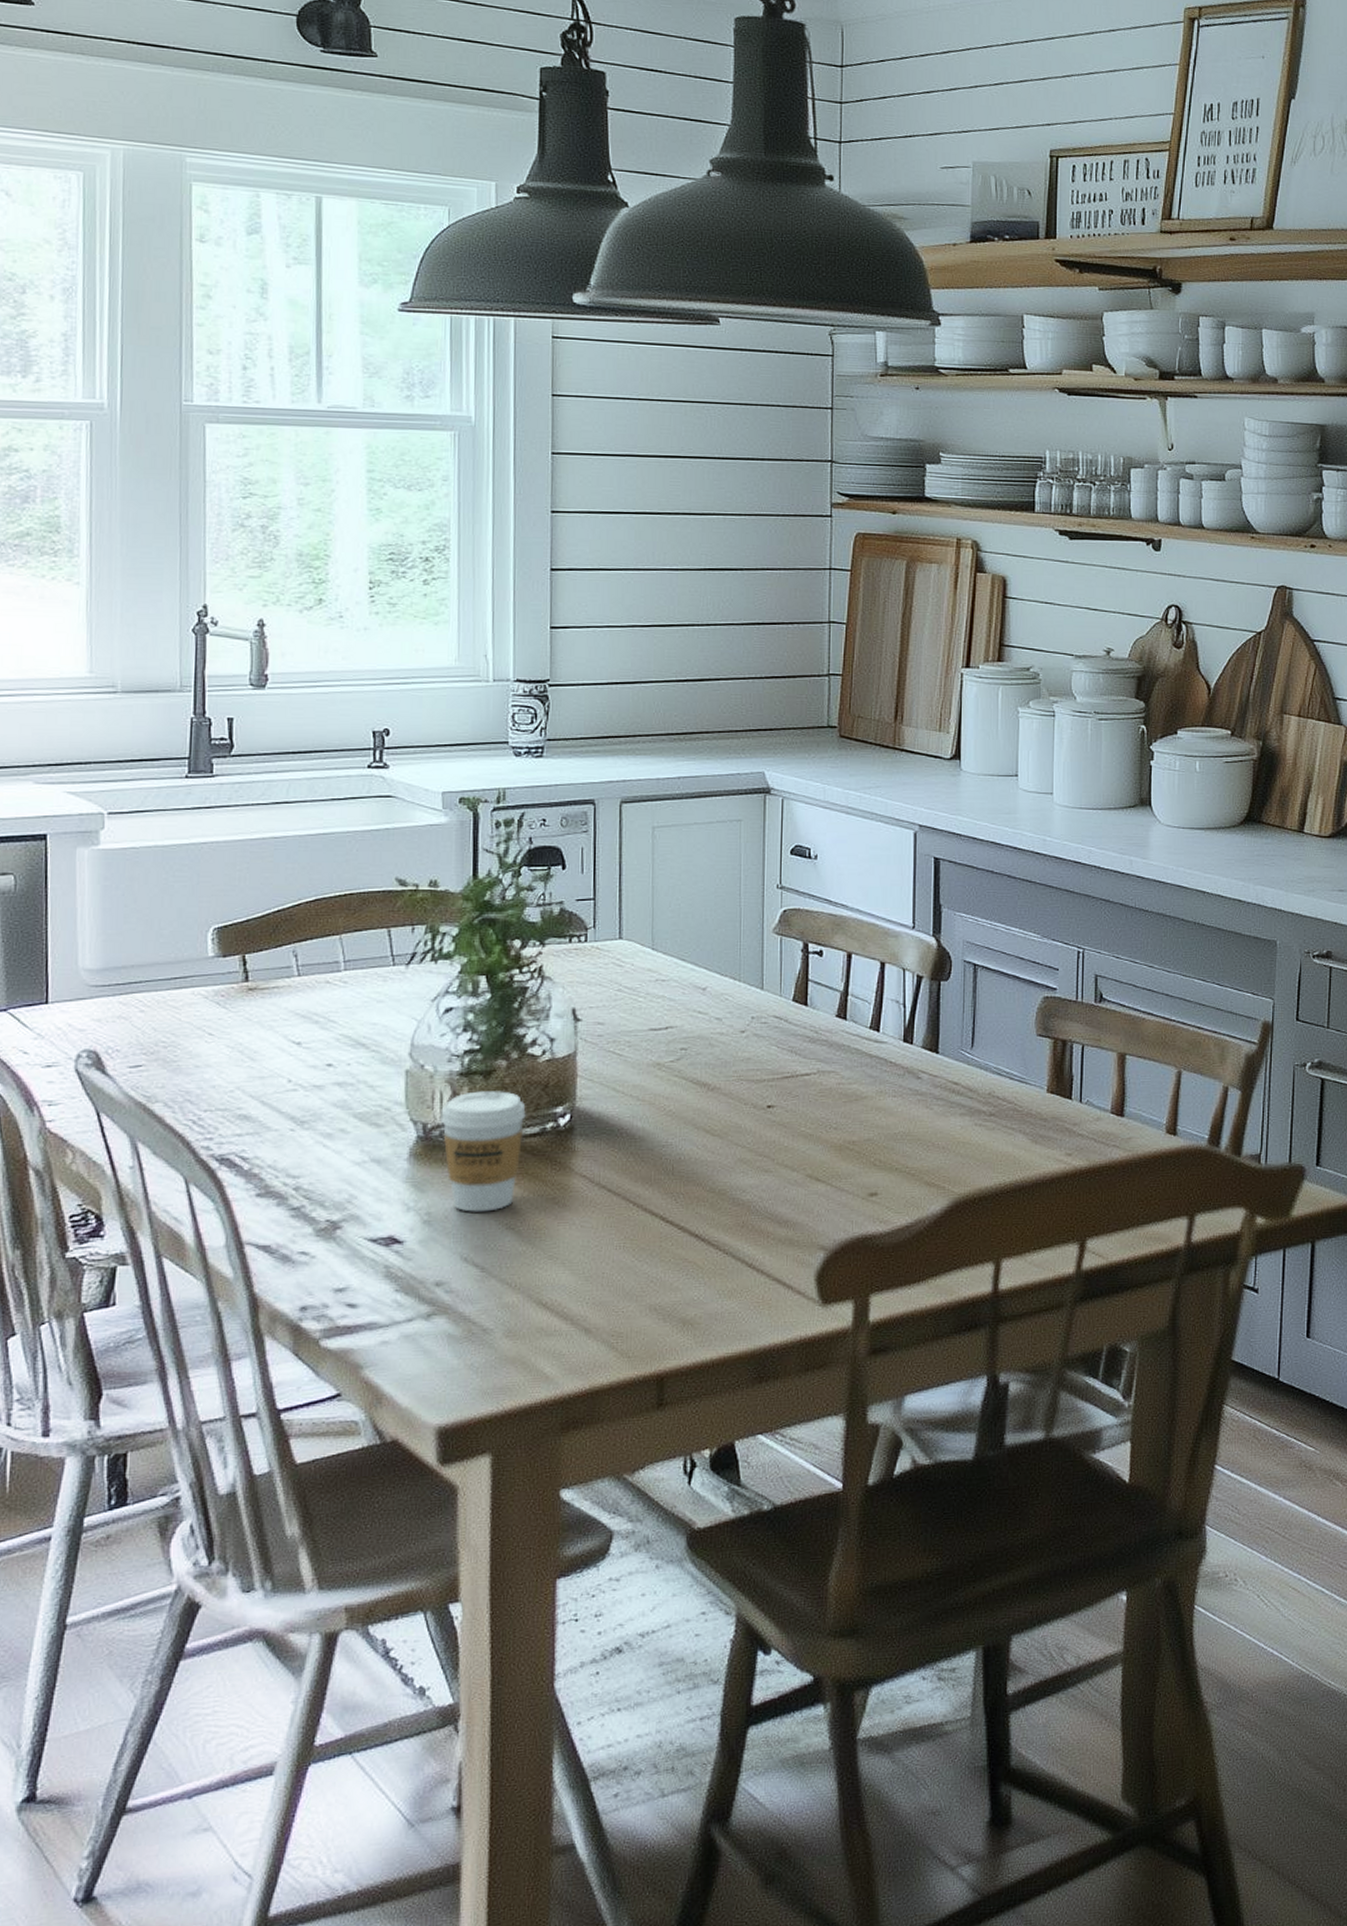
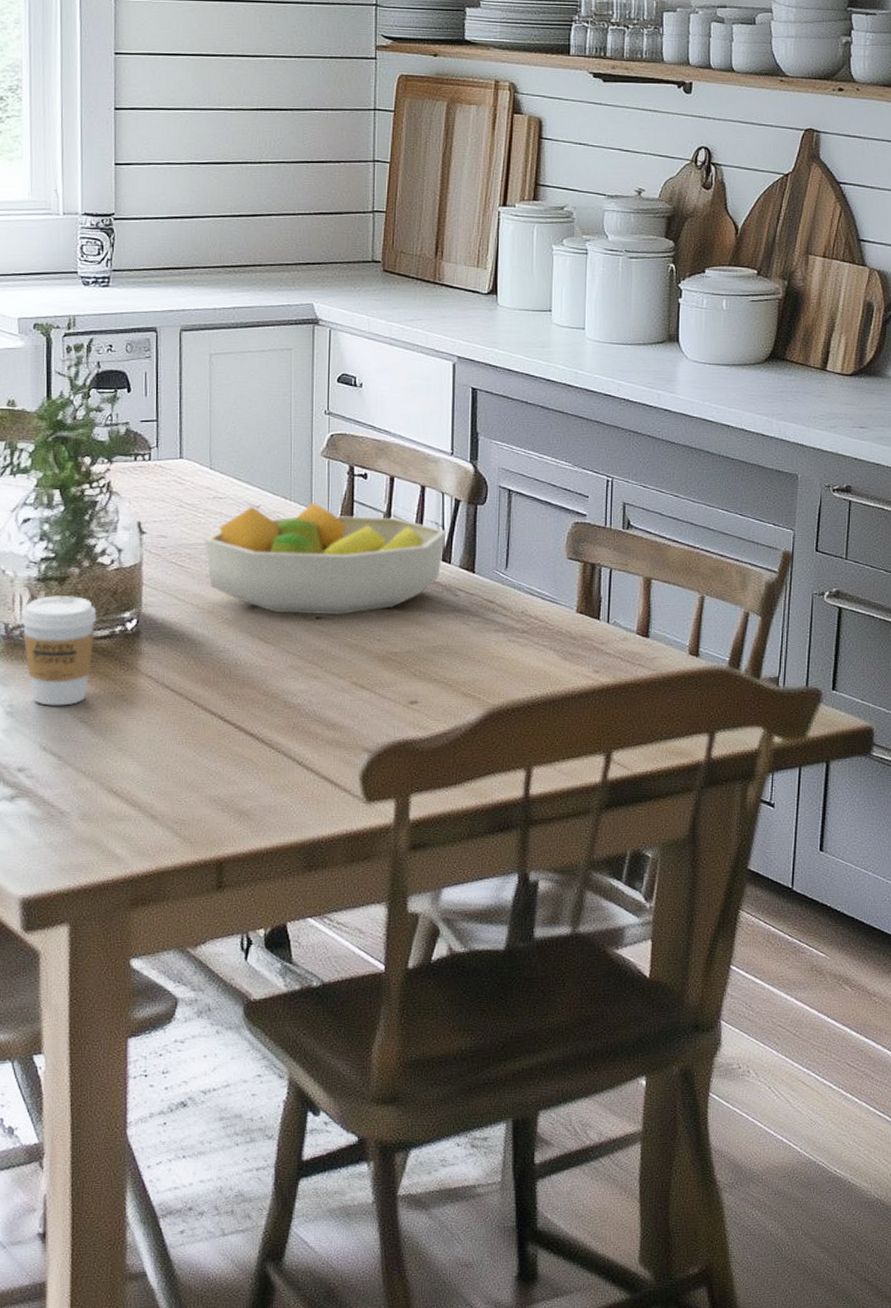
fruit bowl: none [645,982,908,1104] -> present [204,501,447,615]

